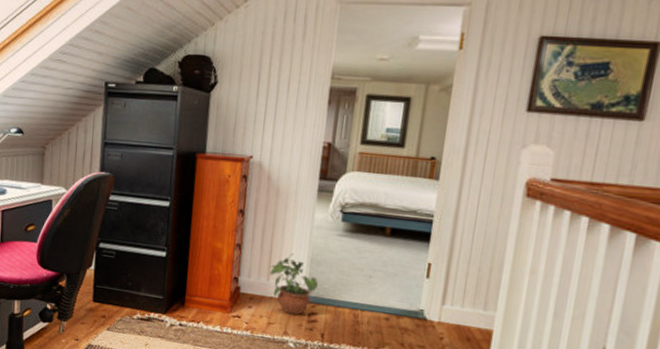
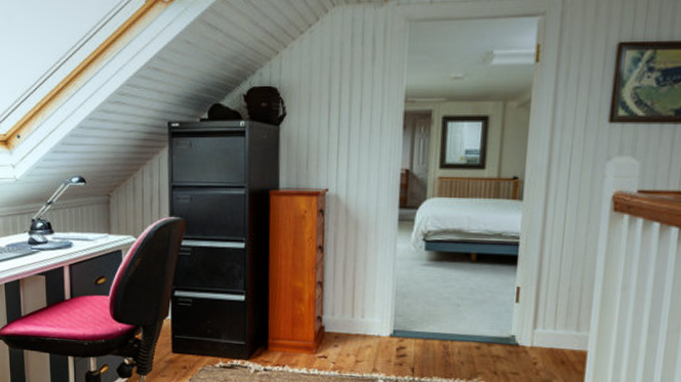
potted plant: present [269,253,318,316] -> none [354,287,404,351]

